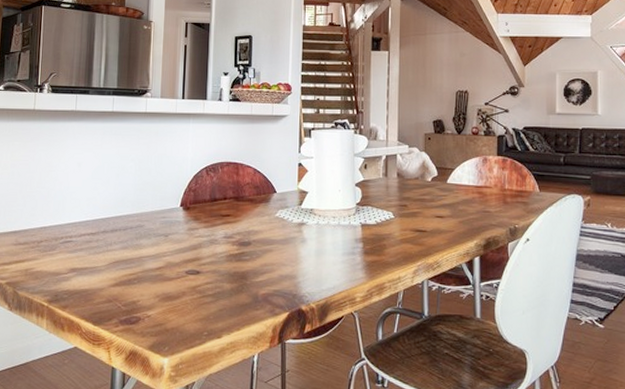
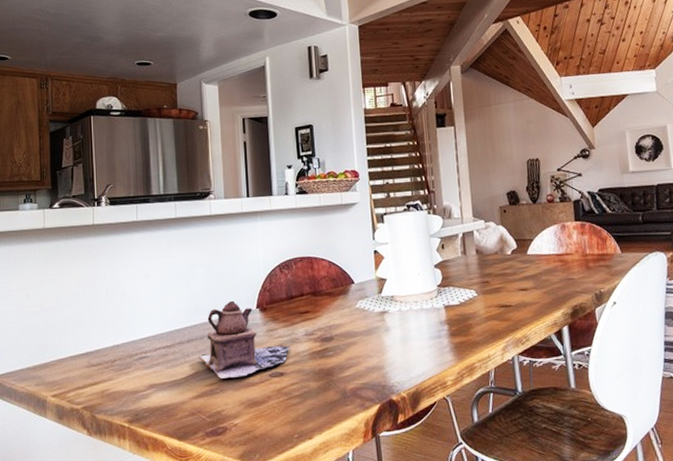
teapot: none [120,196,208,271] -> present [198,300,290,379]

